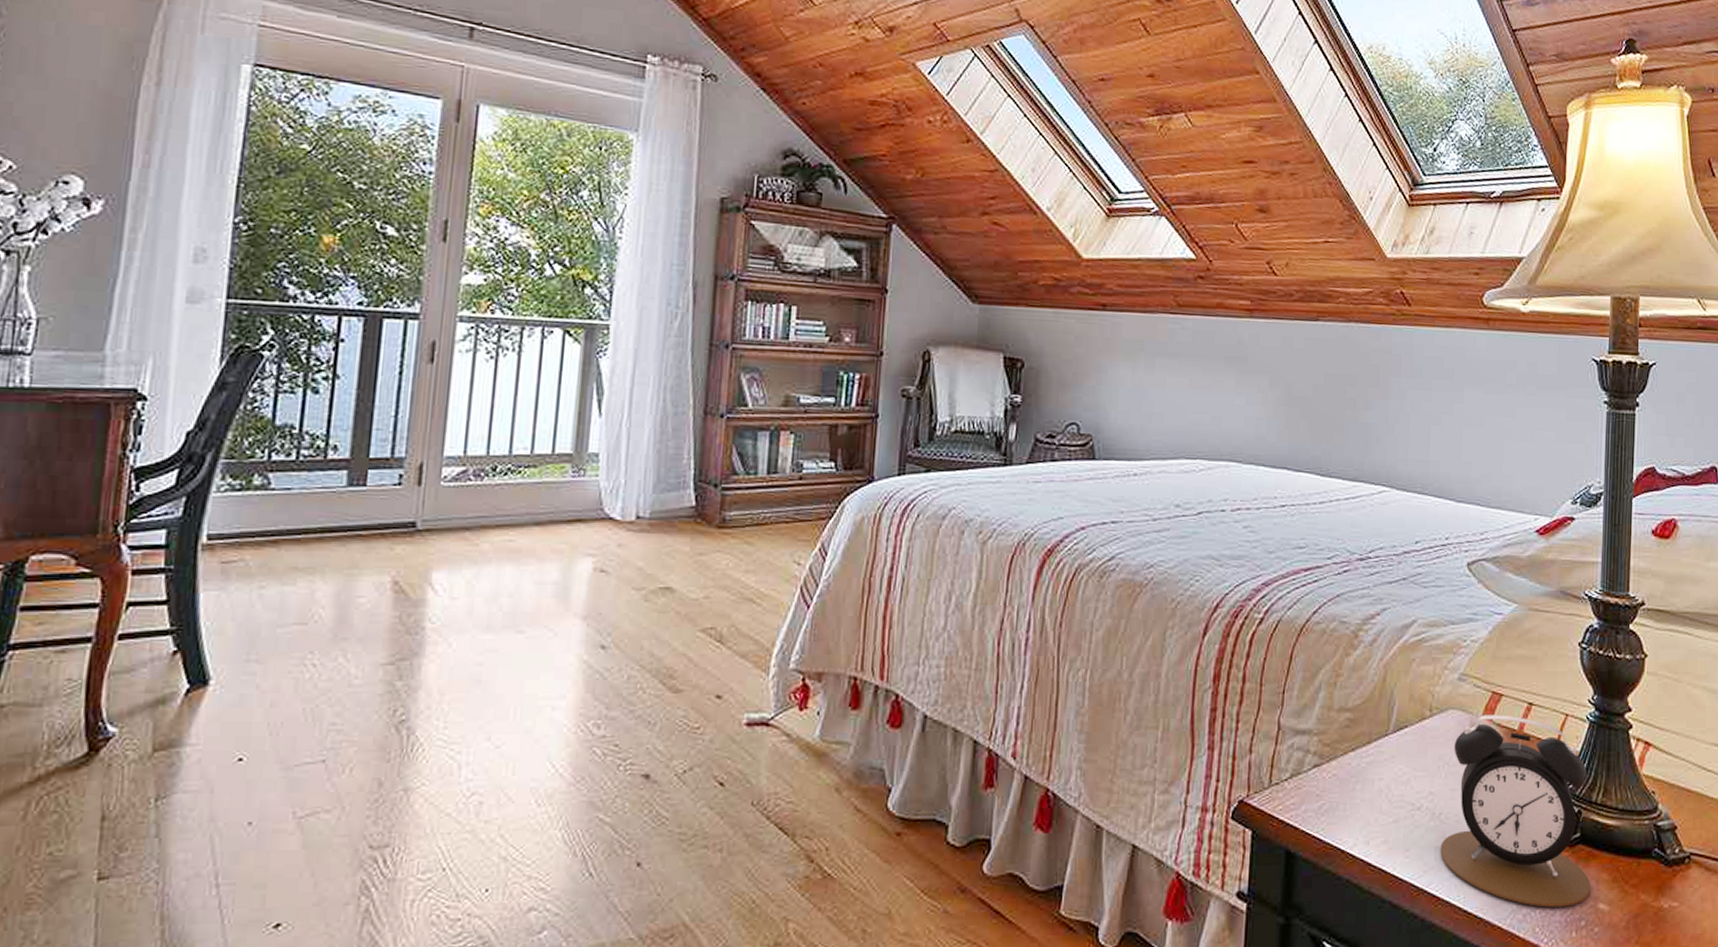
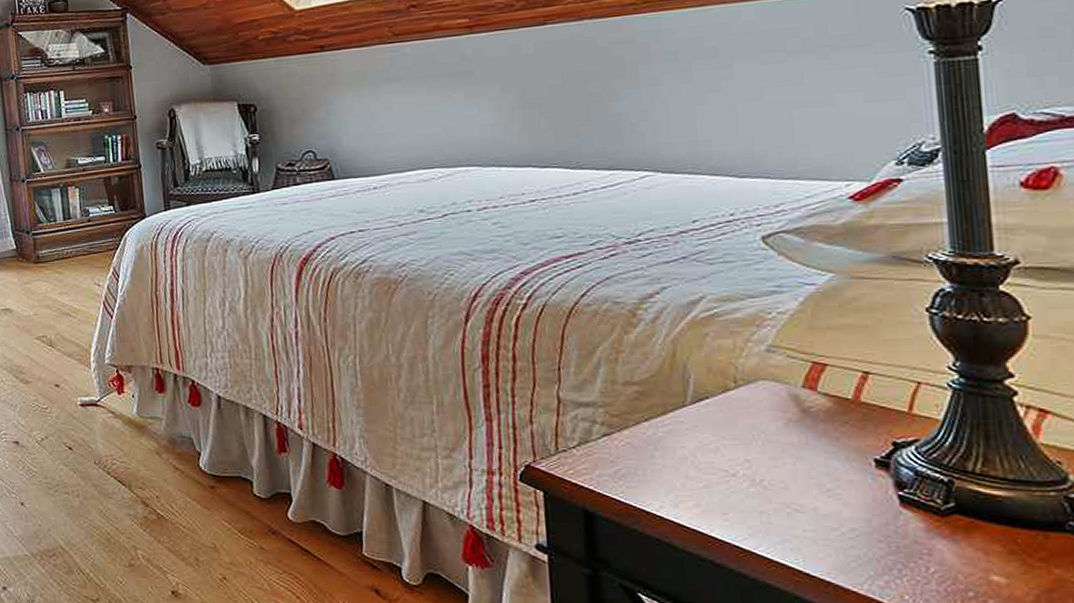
alarm clock: present [1440,715,1591,908] -> none [766,384,978,577]

